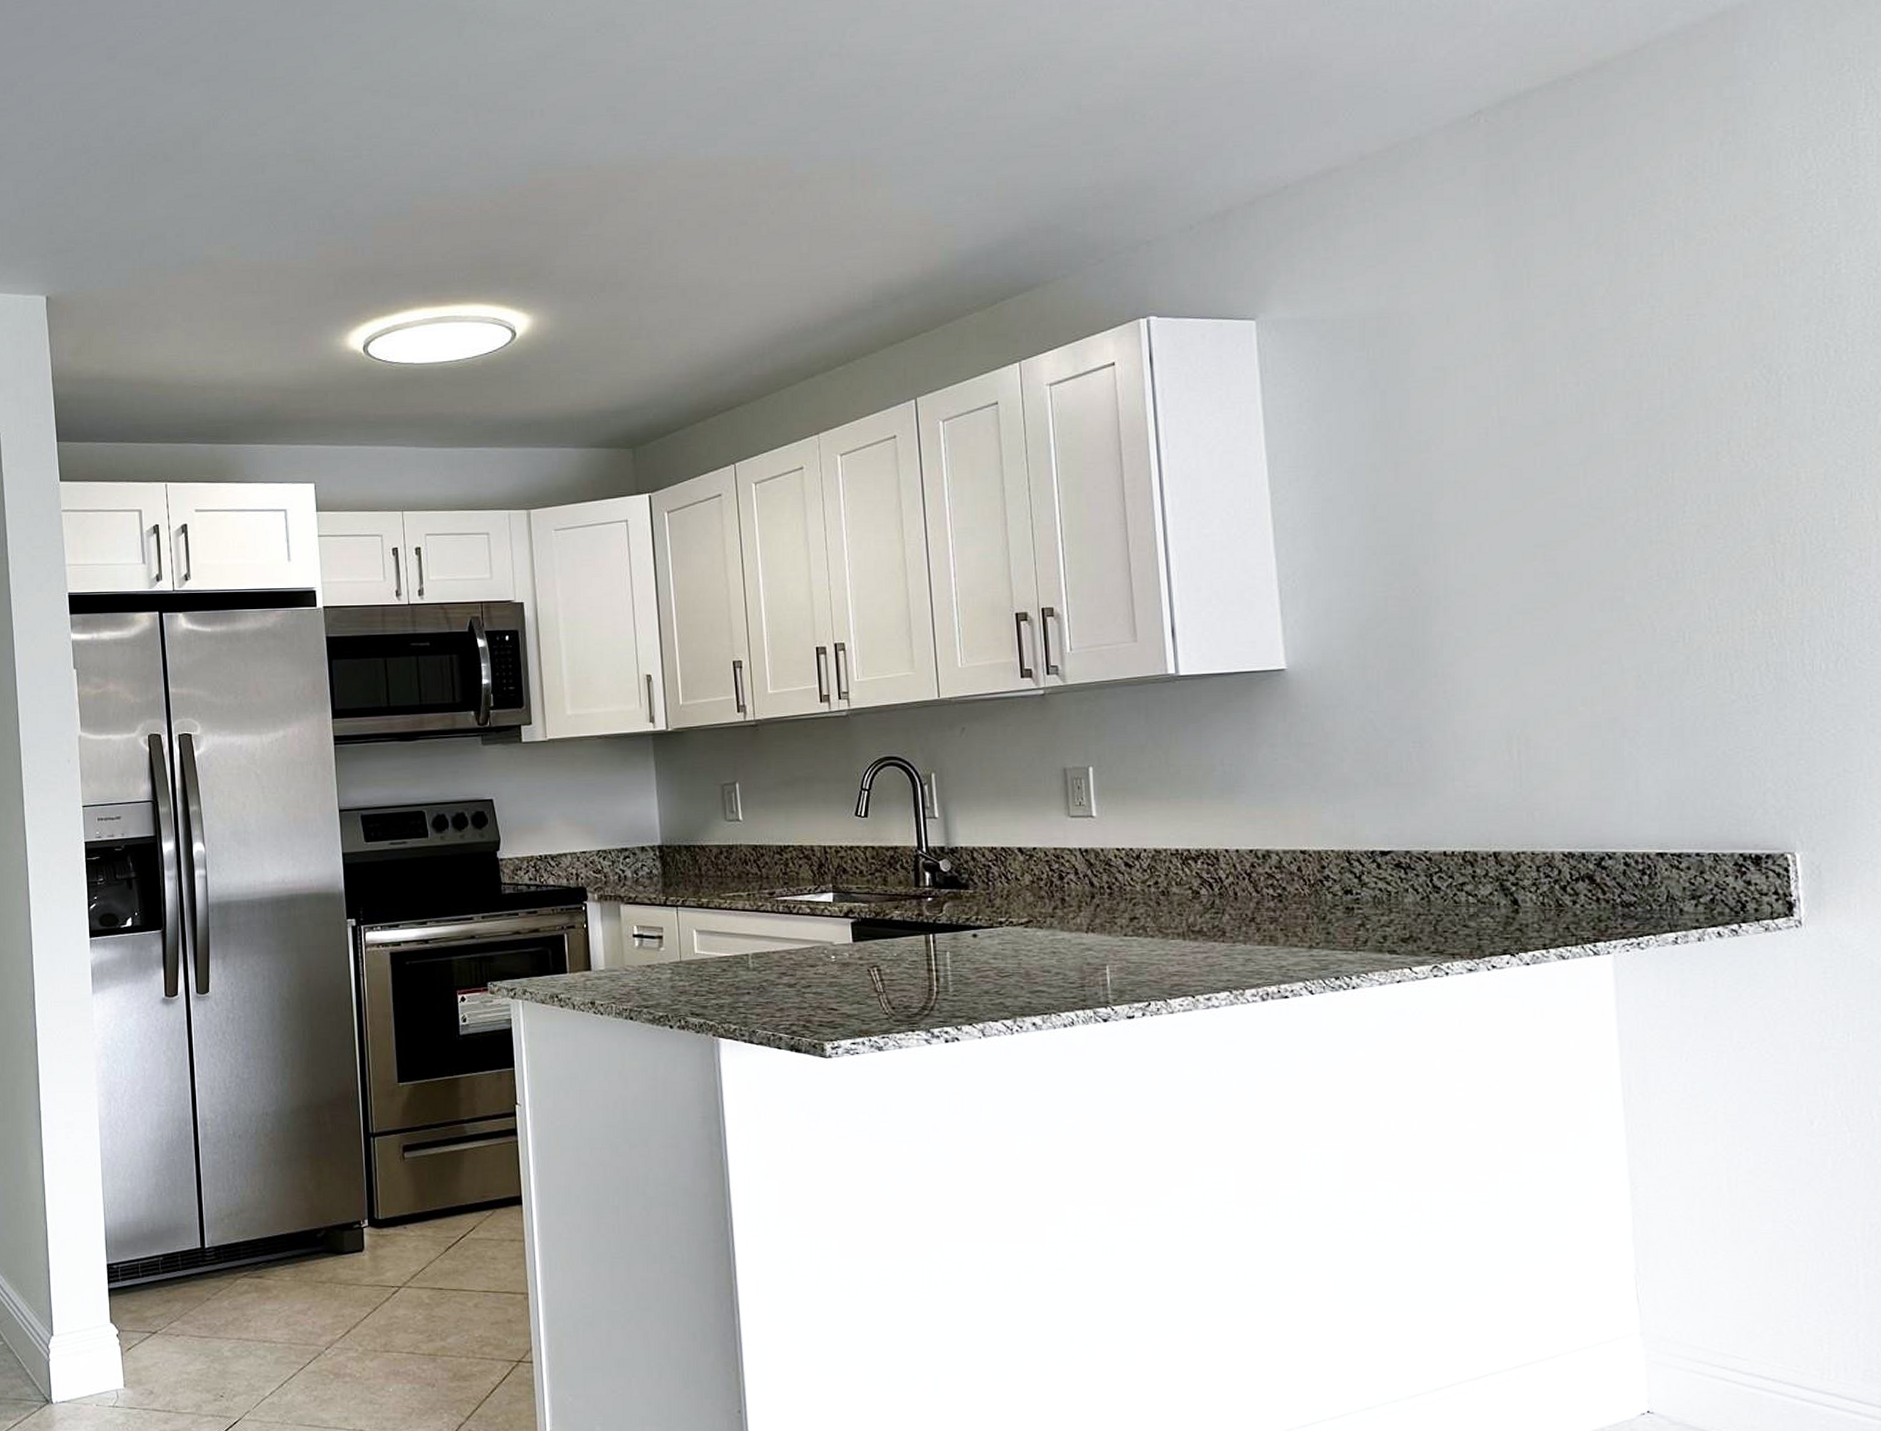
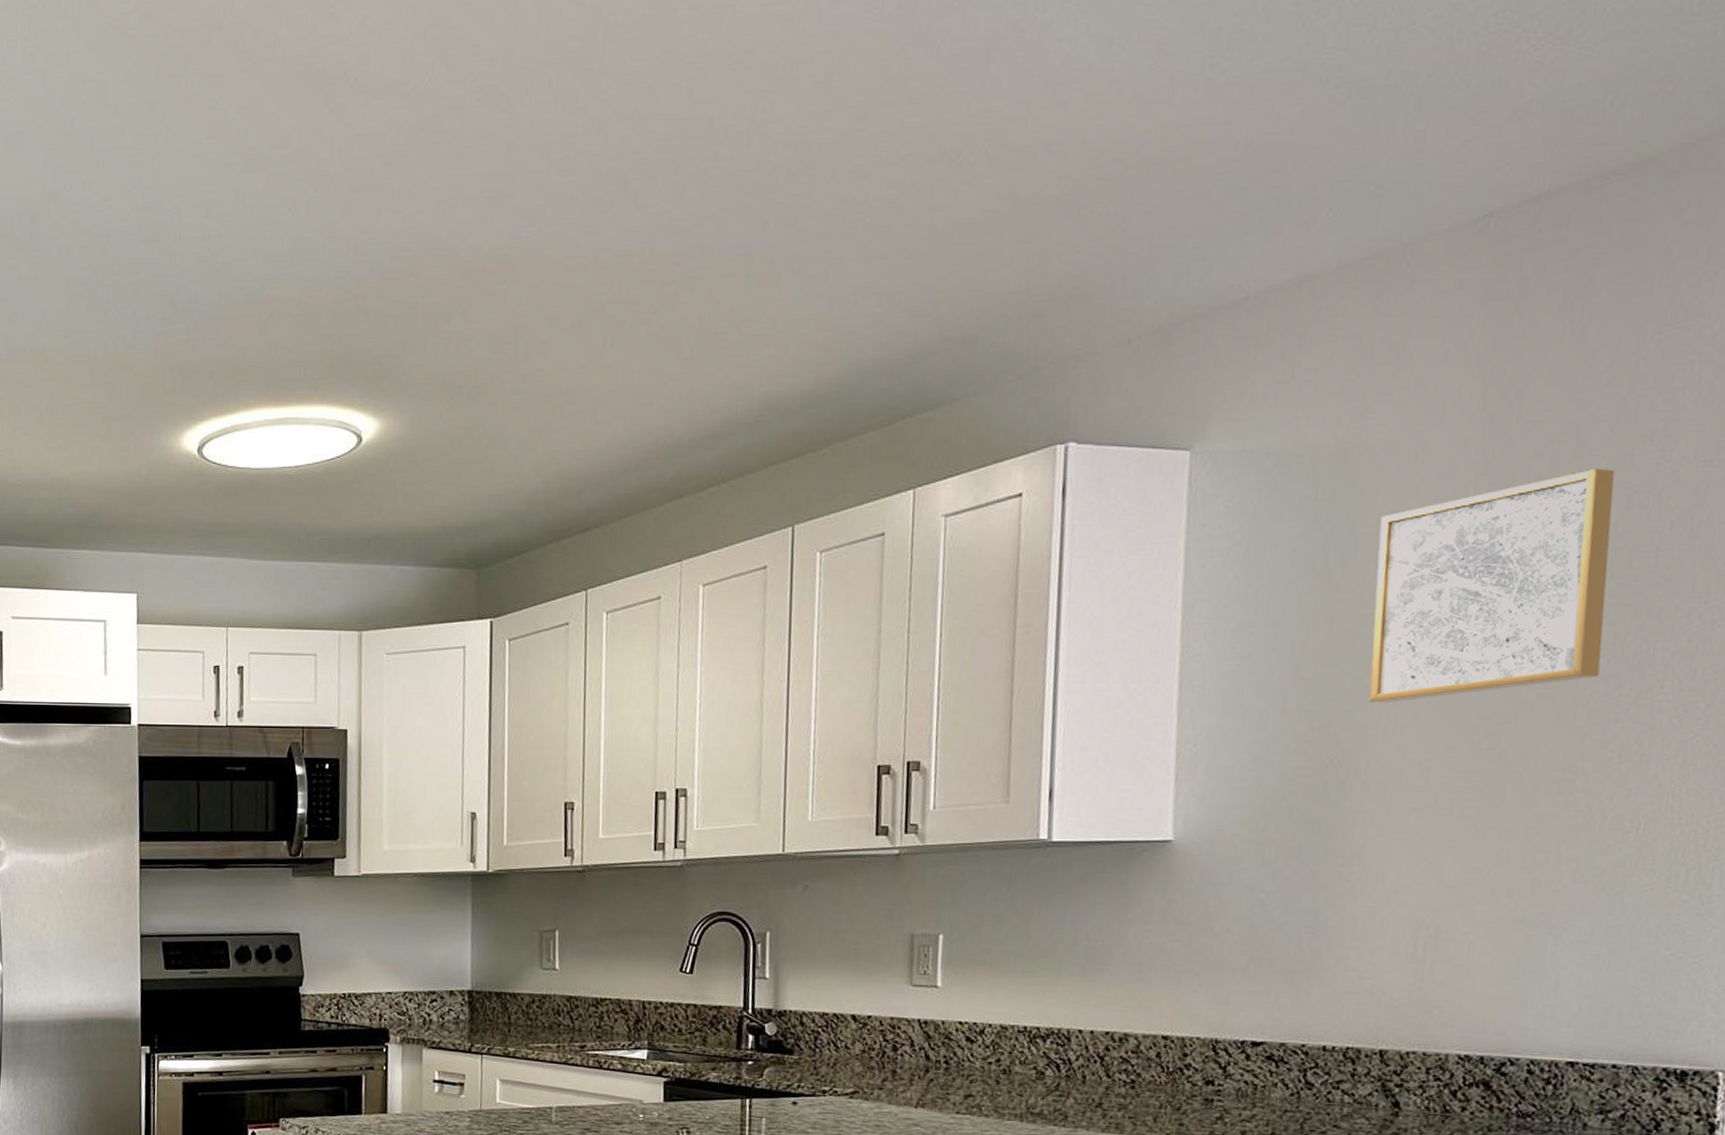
wall art: none [1425,324,1630,537] -> present [1369,468,1615,704]

